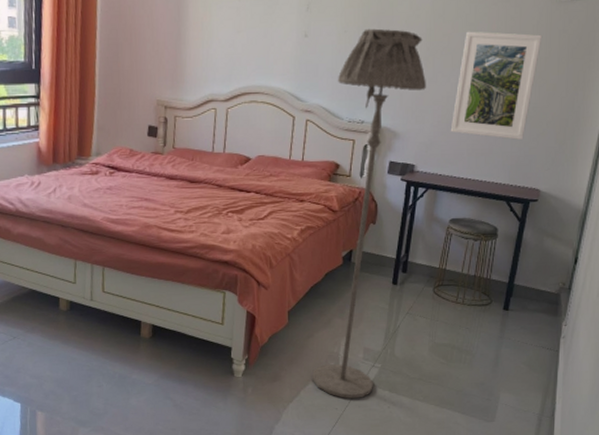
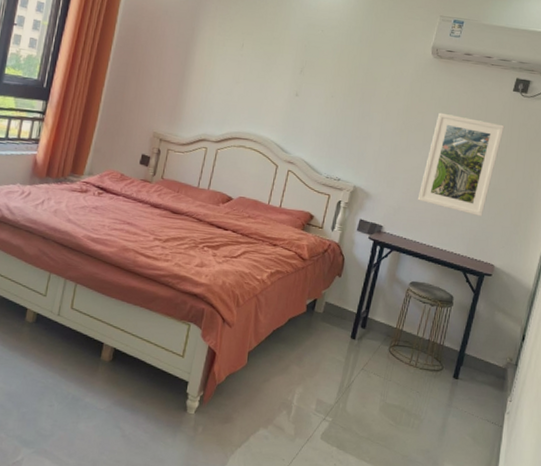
floor lamp: present [312,28,426,399] -> none [263,97,400,452]

